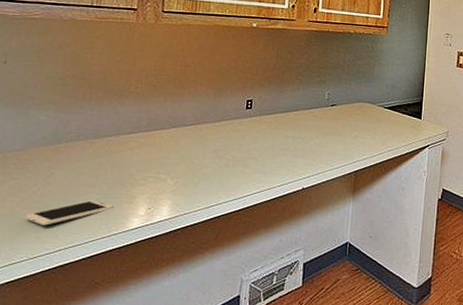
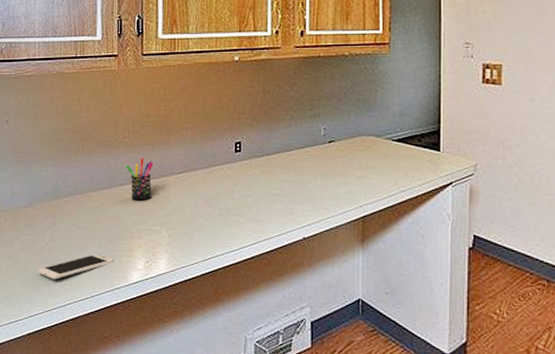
pen holder: none [135,108,165,149] -> present [125,157,154,201]

